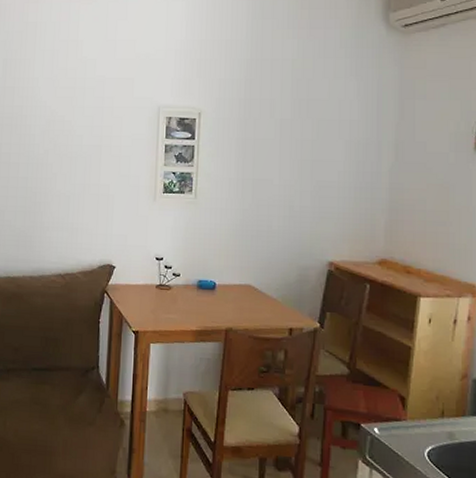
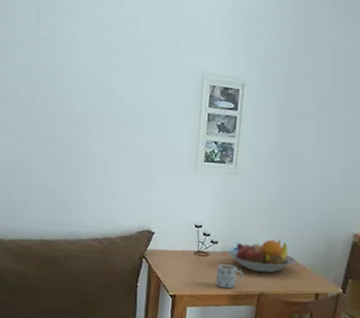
mug: none [180,297,209,324] -> present [216,264,244,289]
fruit bowl: none [192,270,265,307] -> present [228,239,296,273]

